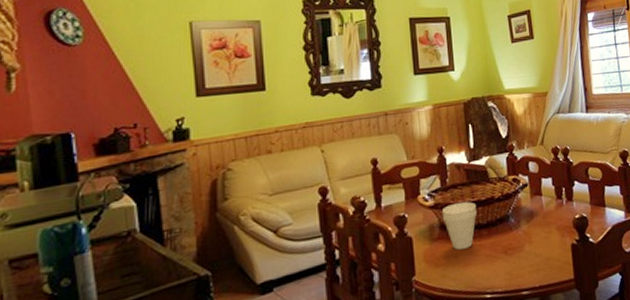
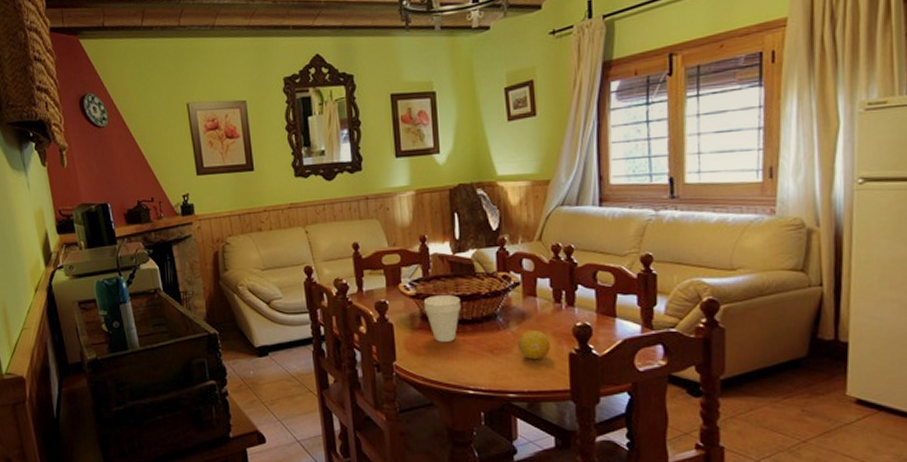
fruit: none [528,226,556,256] -> present [518,331,551,360]

